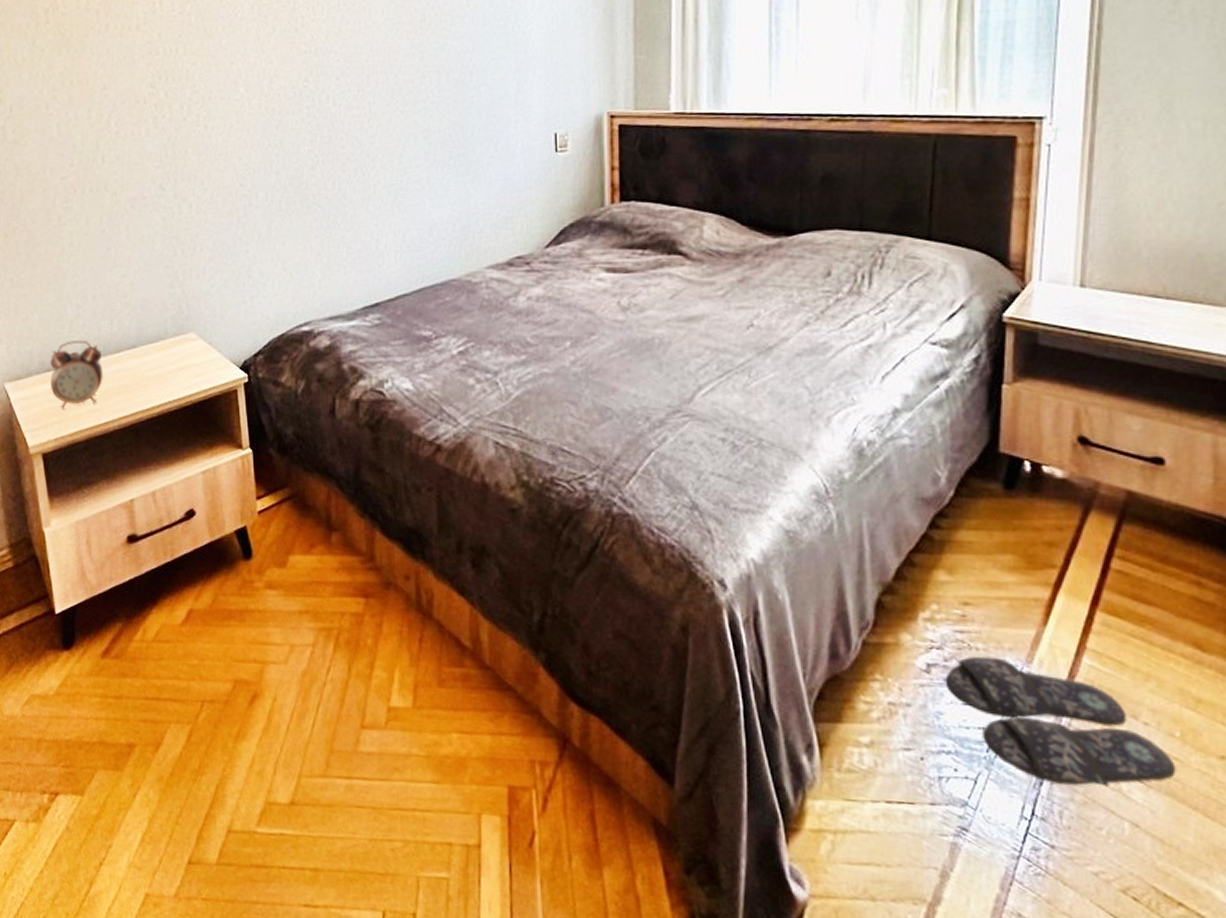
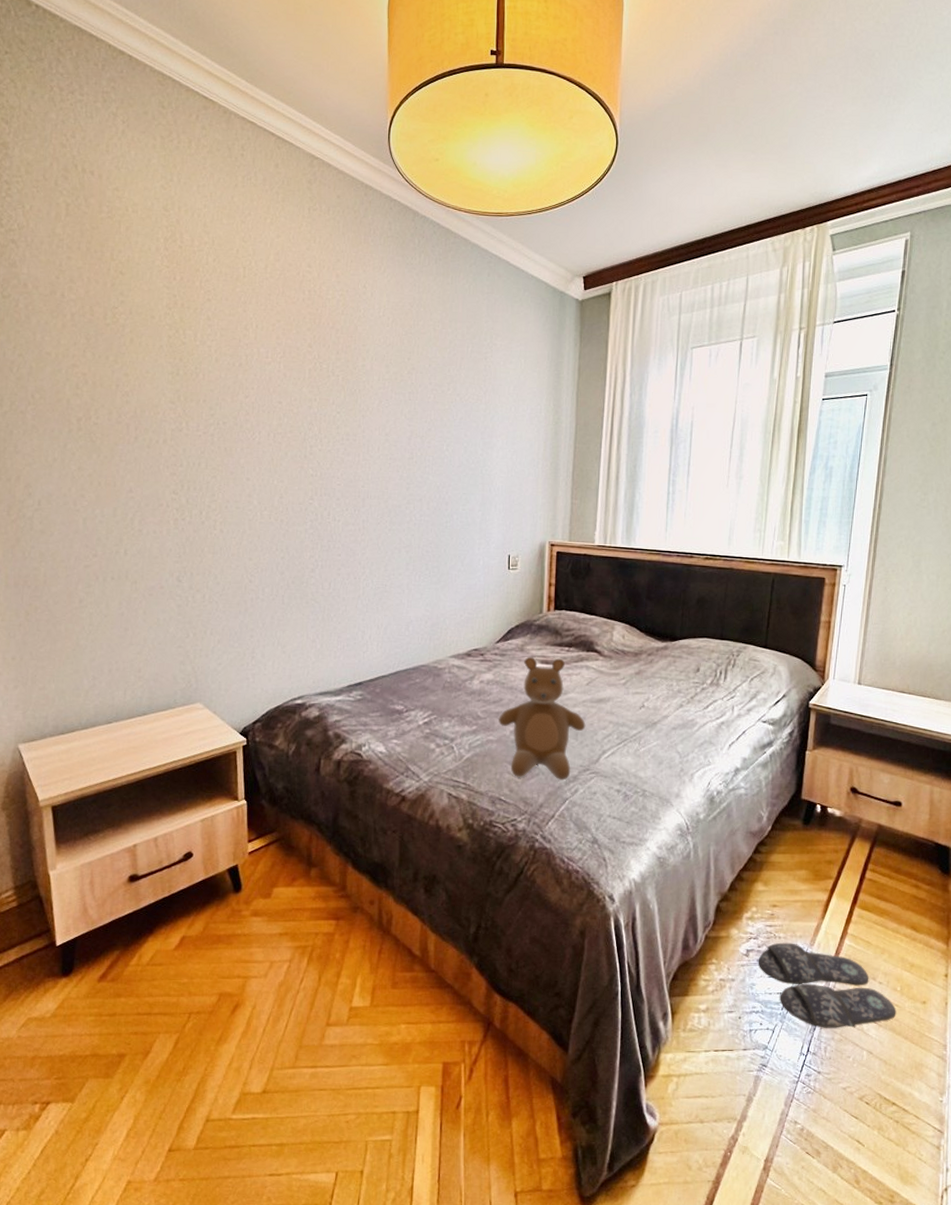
alarm clock: present [49,340,103,409] -> none [63,707,115,767]
teddy bear: none [554,265,673,426] -> present [498,657,586,781]

